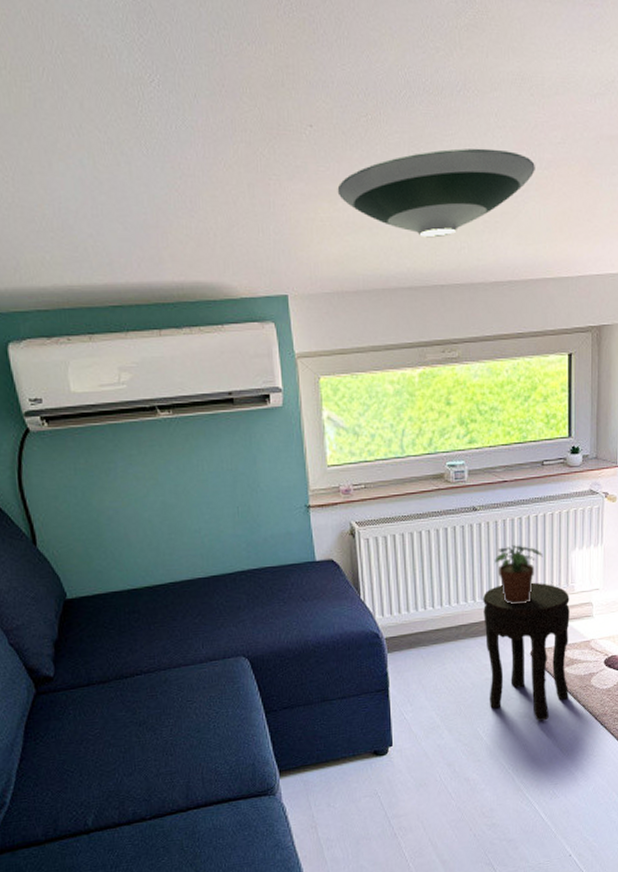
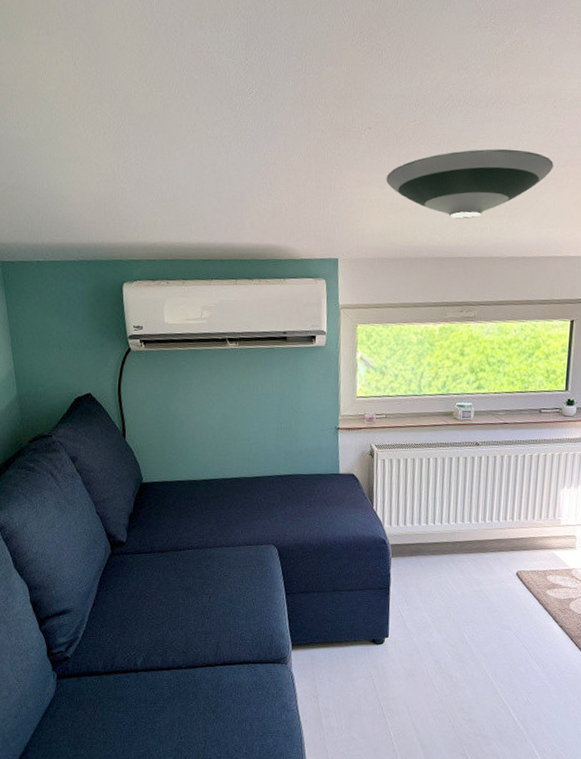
side table: present [483,582,570,722] -> none [476,511,556,635]
potted plant: present [495,545,543,605] -> none [491,478,534,530]

